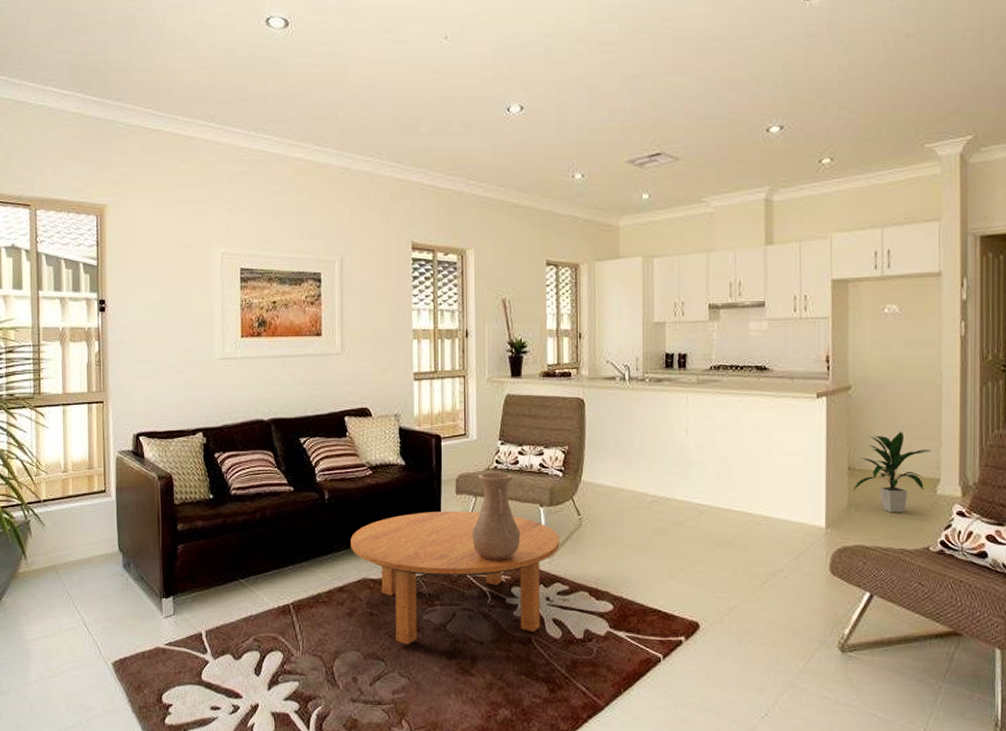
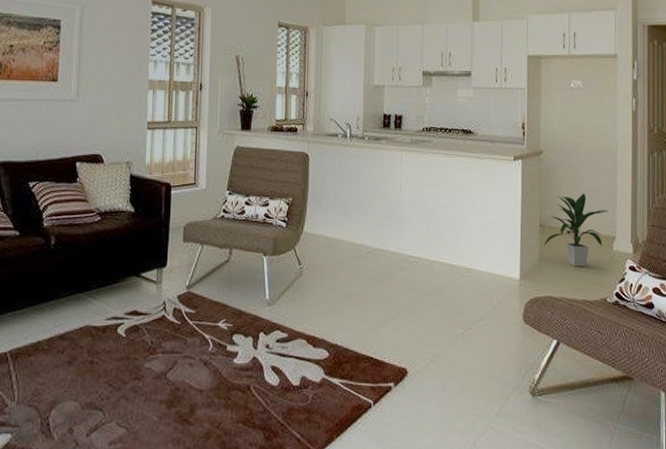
coffee table: present [351,510,560,645] -> none [74,258,281,394]
vase: present [472,472,521,562] -> none [196,221,244,309]

